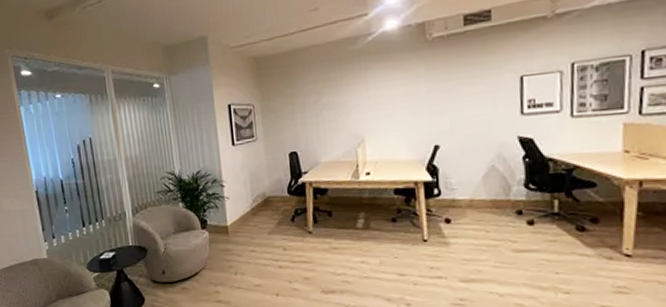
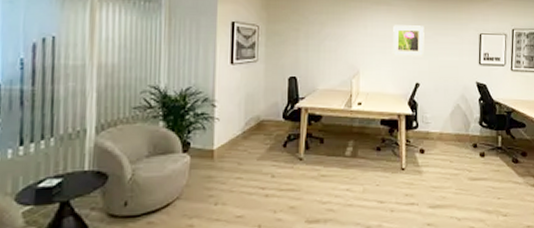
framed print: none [401,78,443,117] -> present [393,25,424,57]

